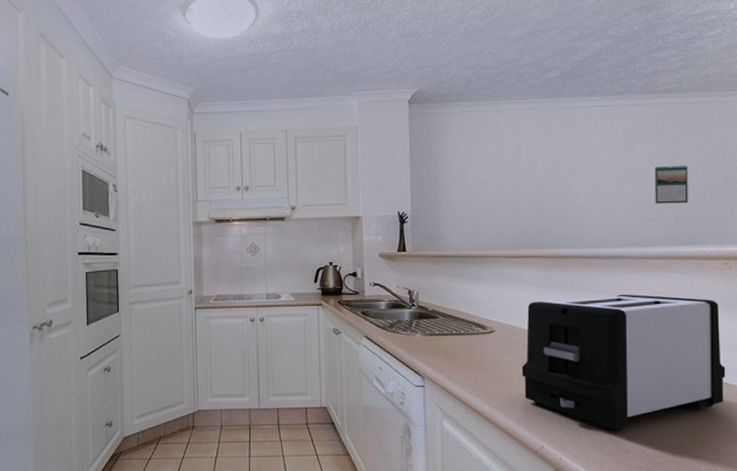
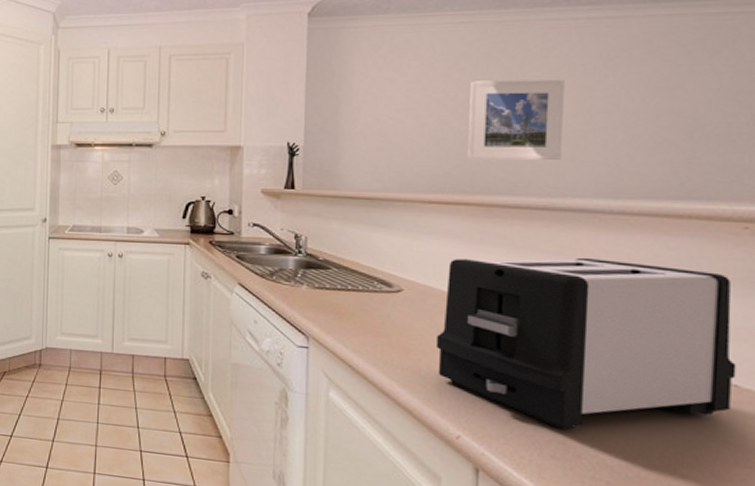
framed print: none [535,154,602,220] -> present [468,79,564,160]
calendar: present [654,165,688,204] -> none [640,95,694,146]

